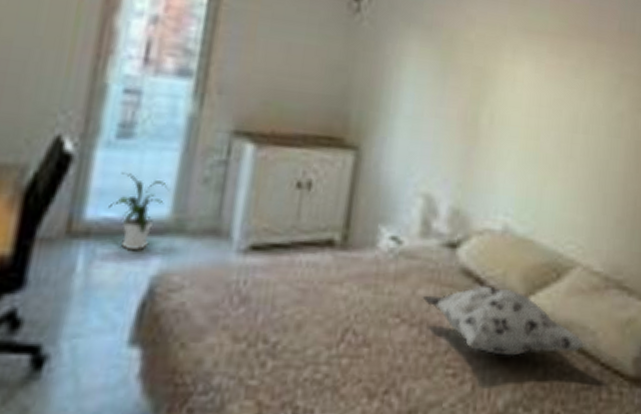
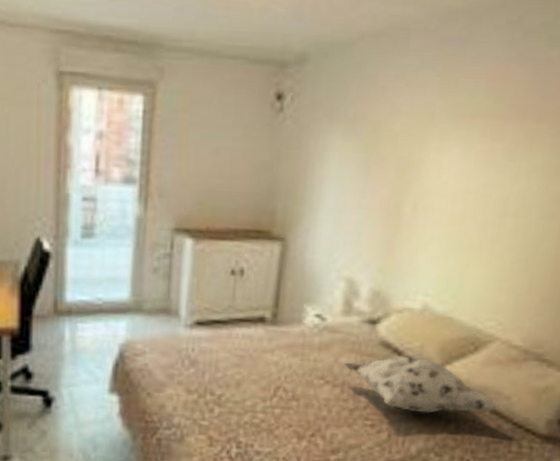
house plant: present [108,173,169,250] -> none [82,265,127,324]

